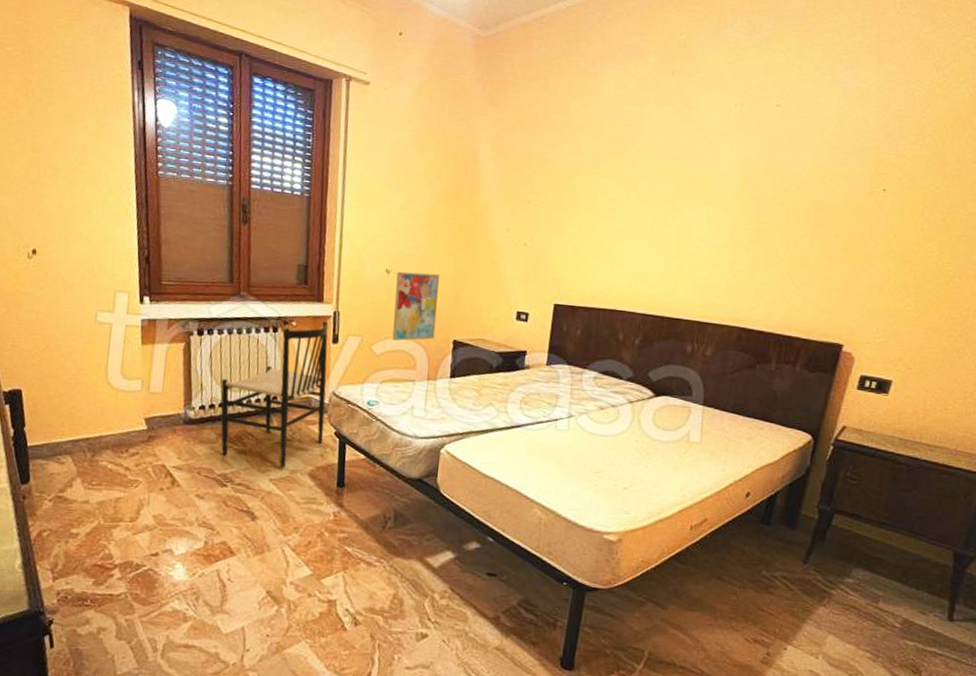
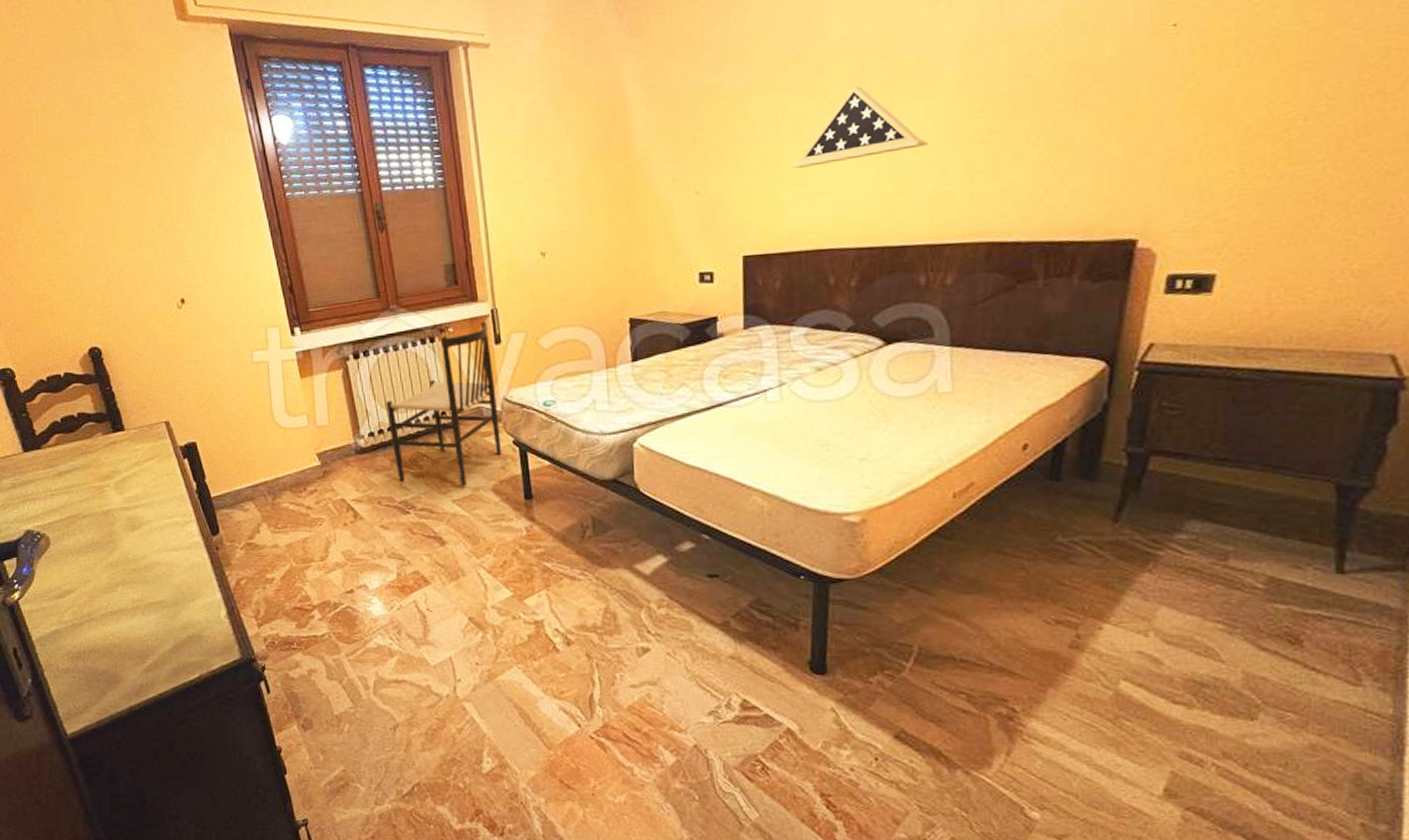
wall art: present [392,271,440,341] -> none [554,246,607,330]
display case: none [602,185,706,243] -> present [792,85,928,168]

